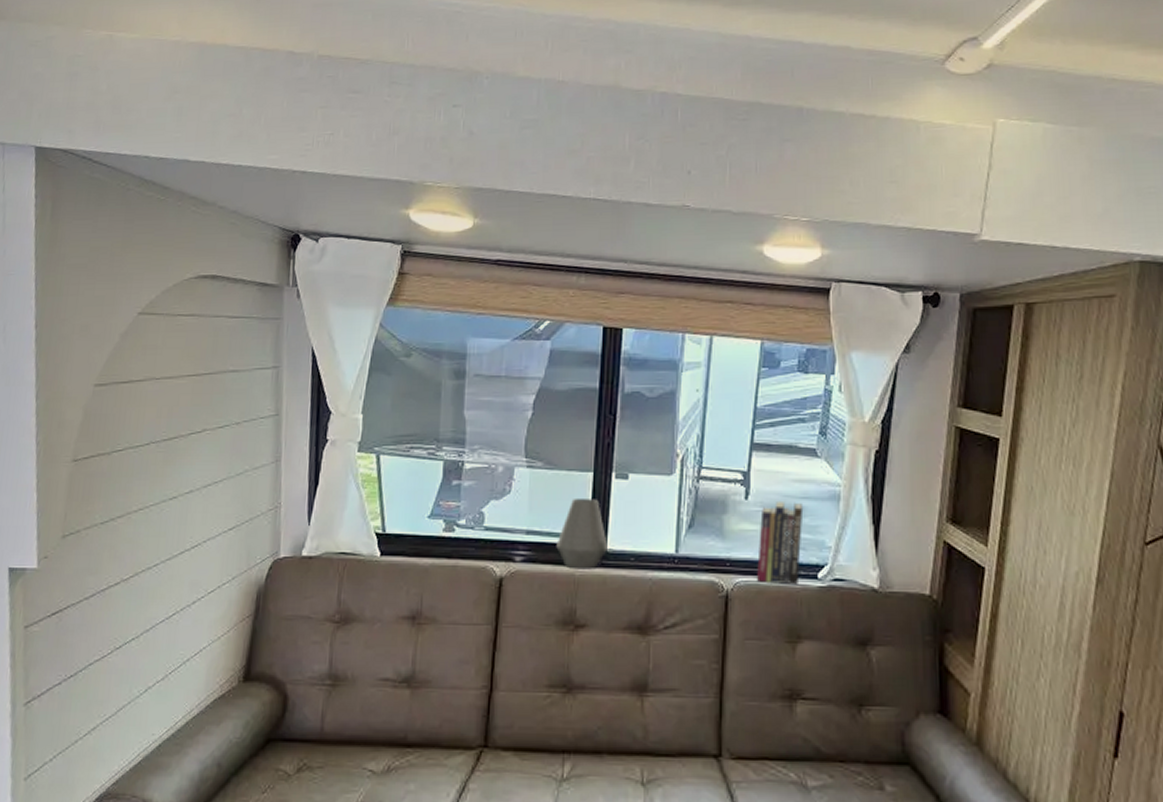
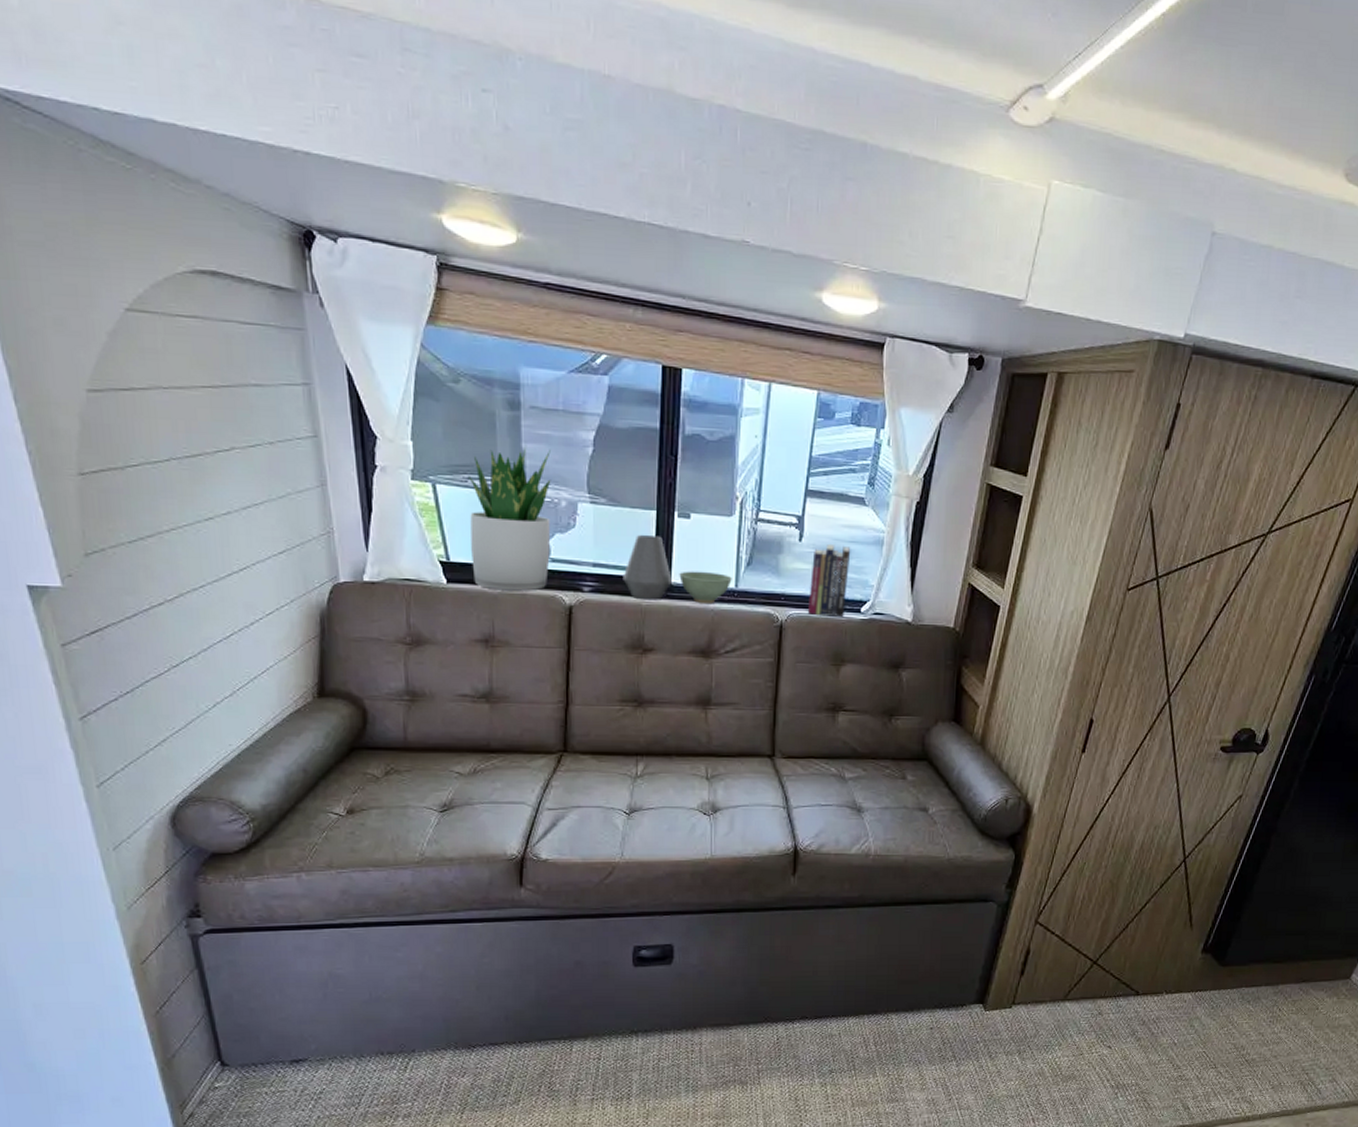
planter: none [406,412,491,562] -> present [469,445,551,591]
bowl: none [615,536,672,571] -> present [679,571,732,603]

